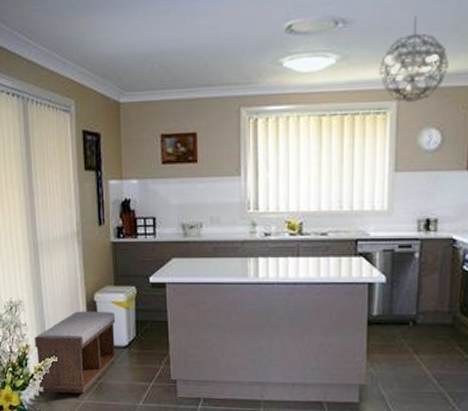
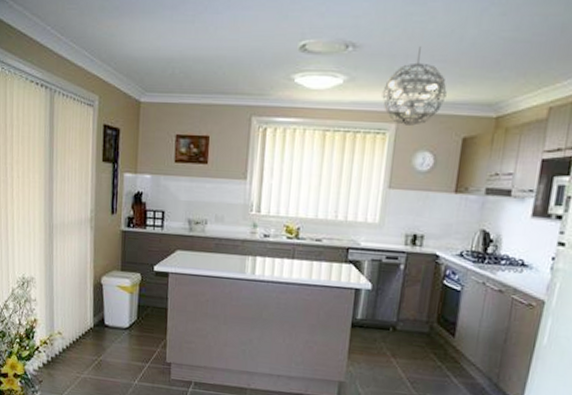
bench: present [35,311,117,394] -> none [42,291,120,368]

